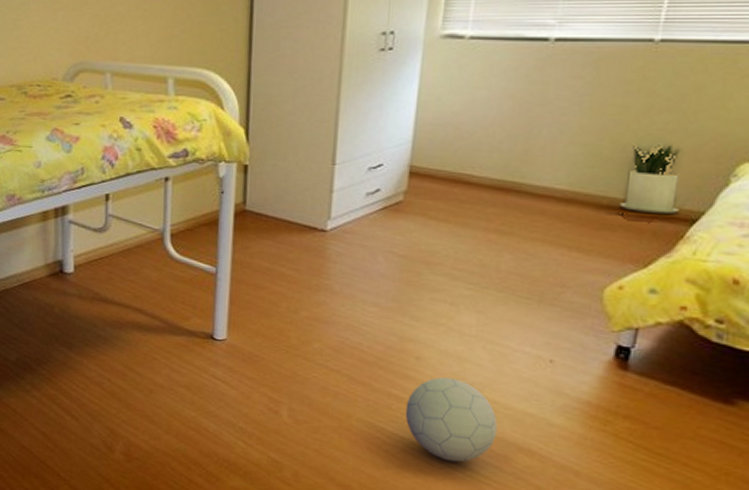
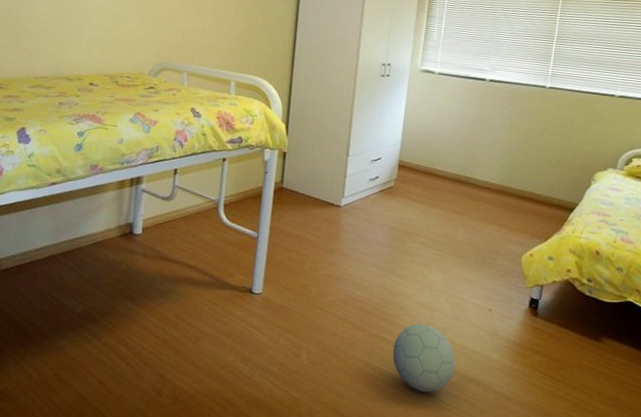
planter: present [619,145,679,215] -> none [529,156,564,204]

